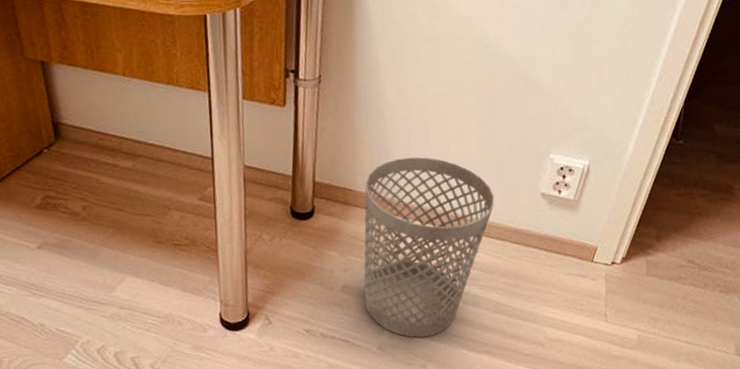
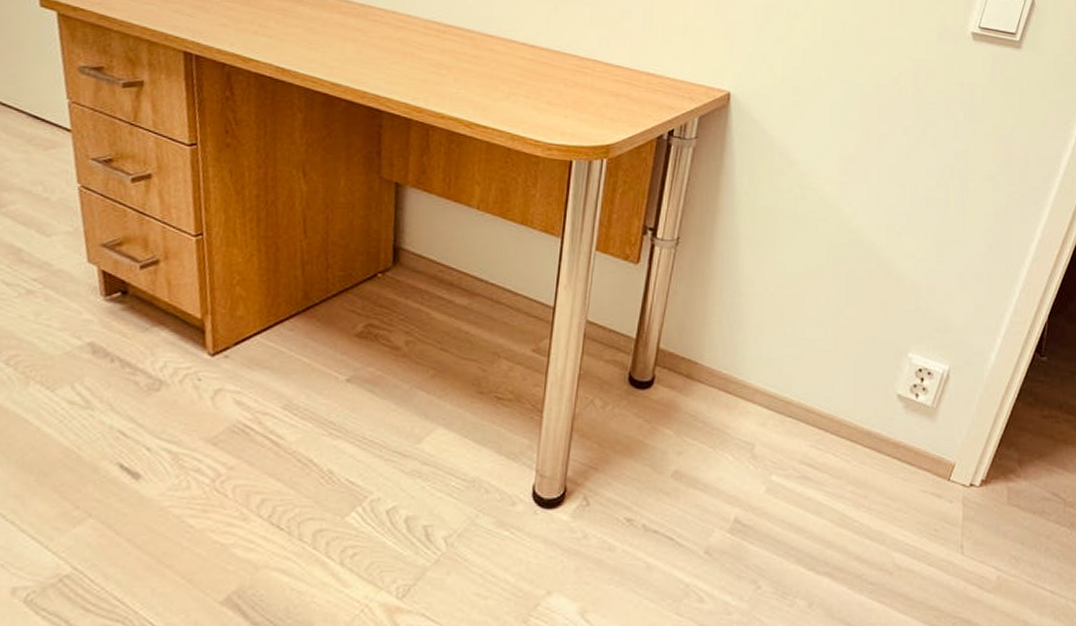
wastebasket: present [363,156,495,338] -> none [696,335,848,546]

